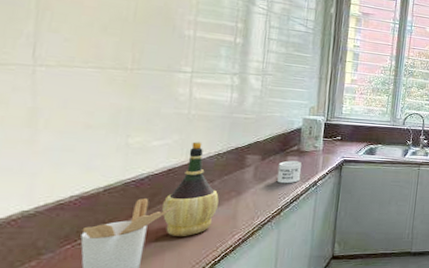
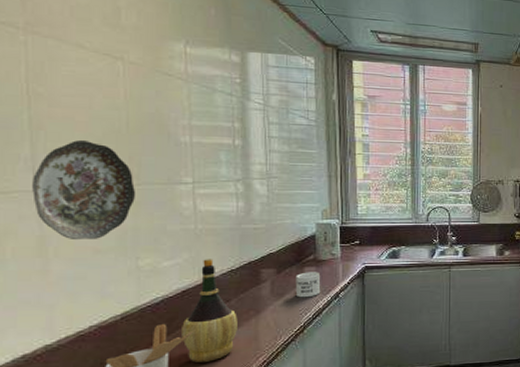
decorative plate: none [30,23,135,115] -> present [32,140,135,241]

